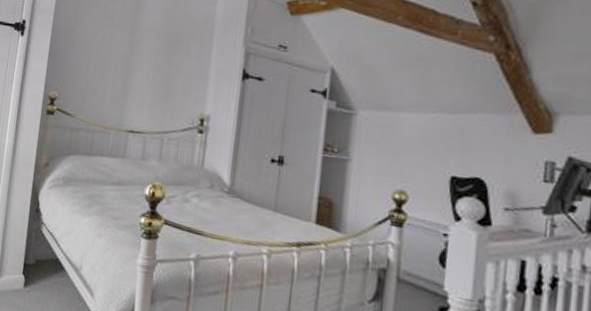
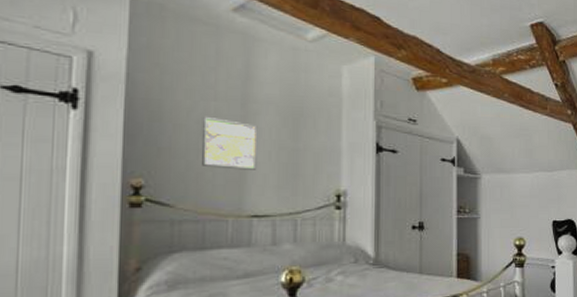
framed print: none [97,41,141,90] -> present [202,116,258,170]

